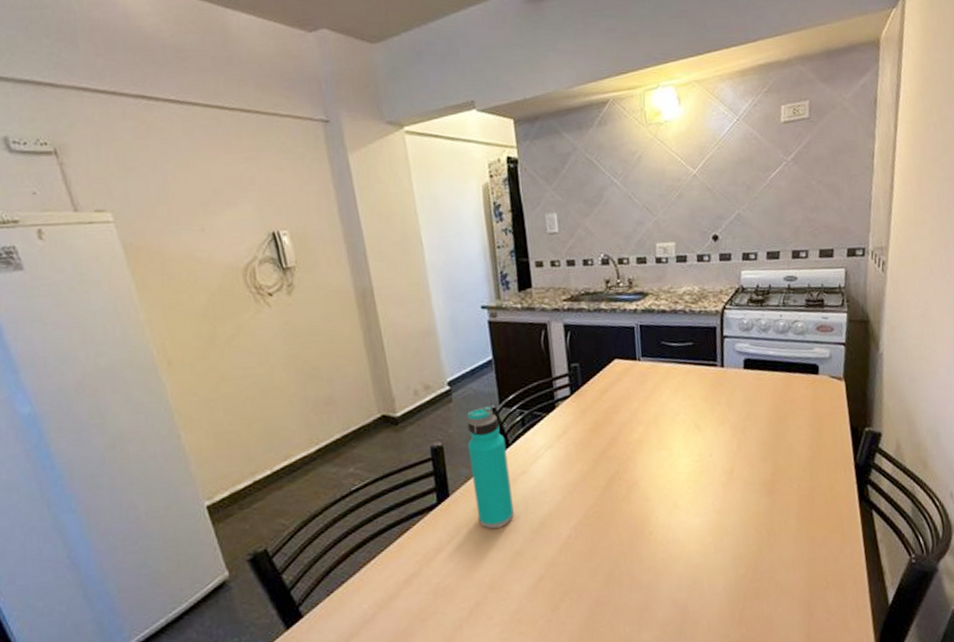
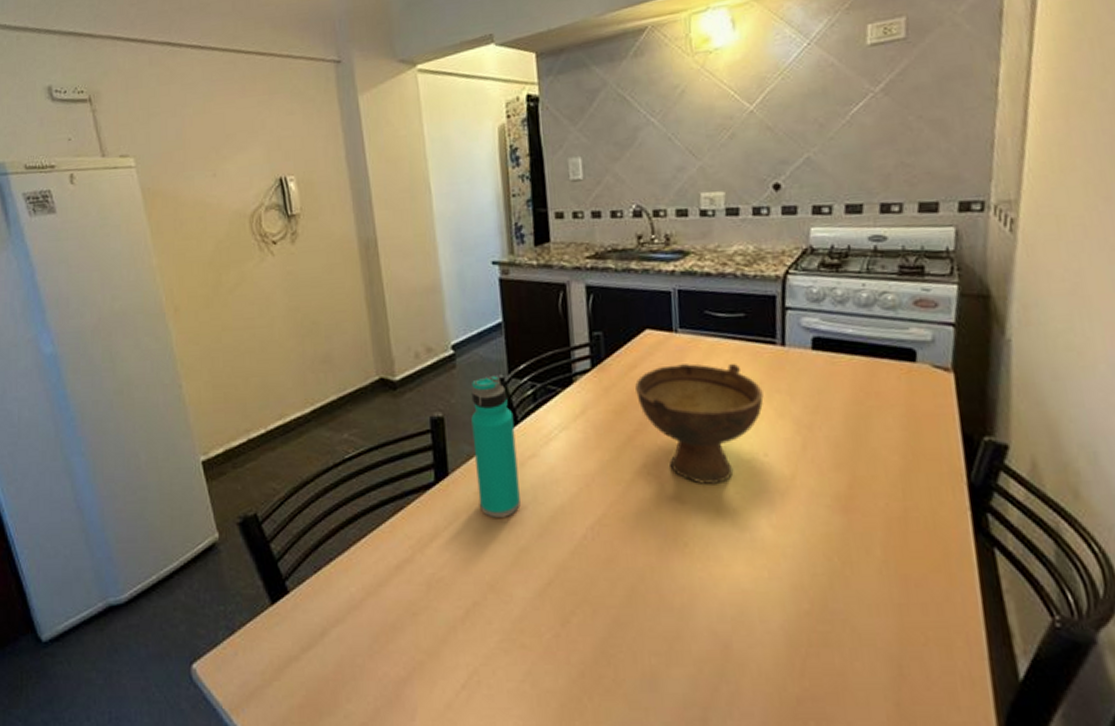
bowl: none [607,384,708,483] -> present [635,364,764,485]

